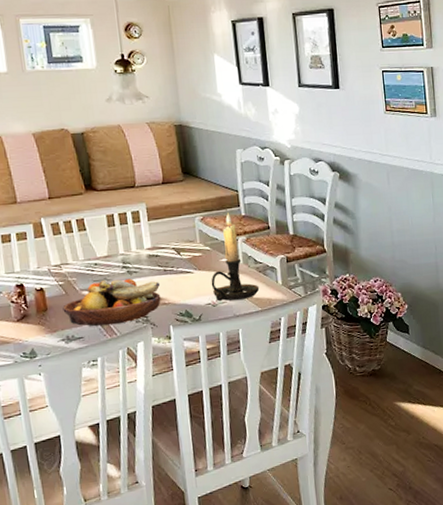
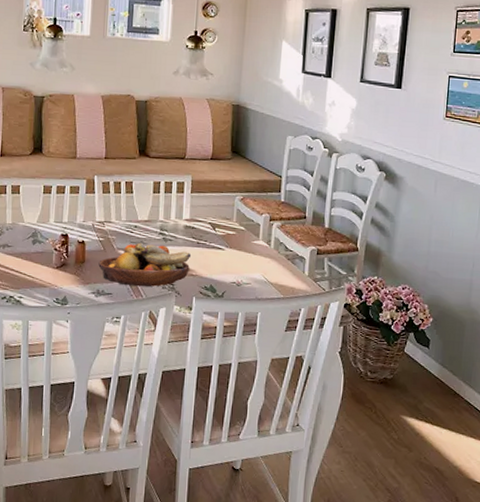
candle holder: present [211,212,259,301] -> none [239,196,284,284]

